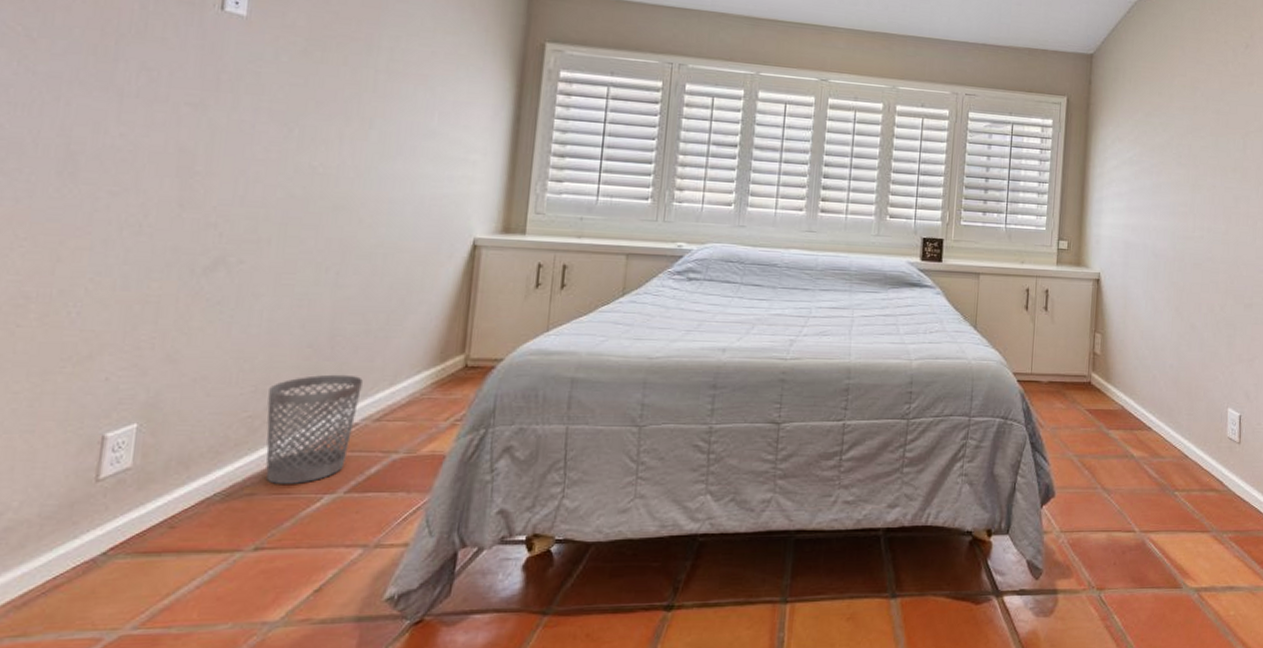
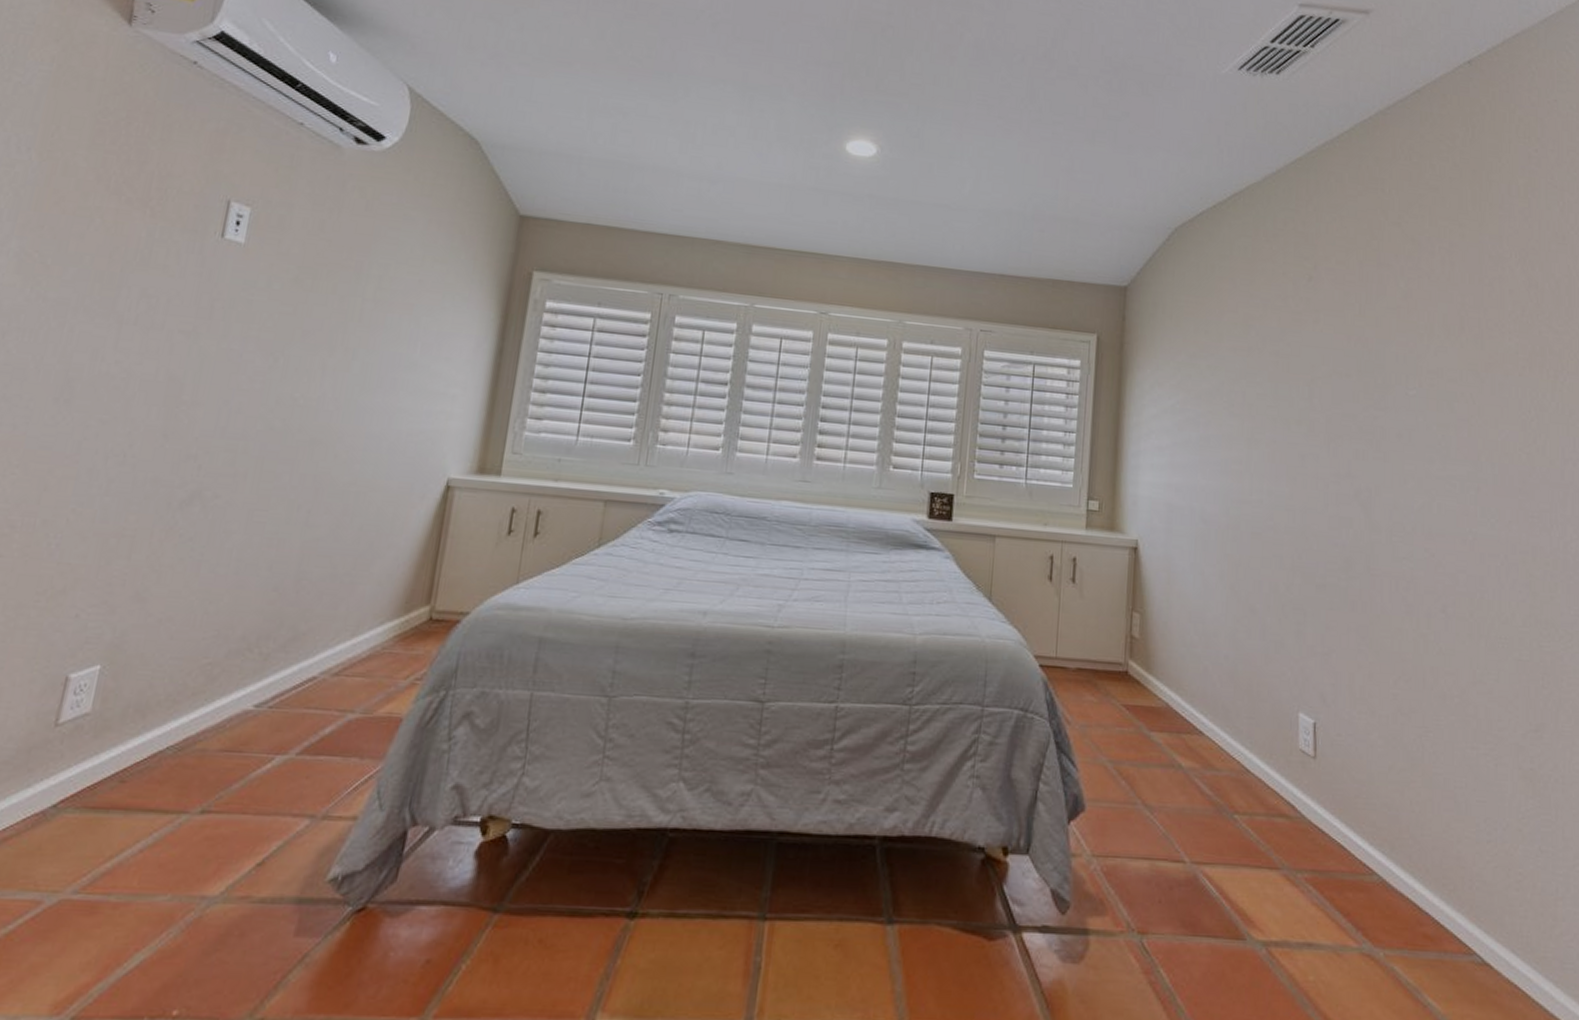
wastebasket: present [266,374,363,484] -> none [220,621,325,741]

